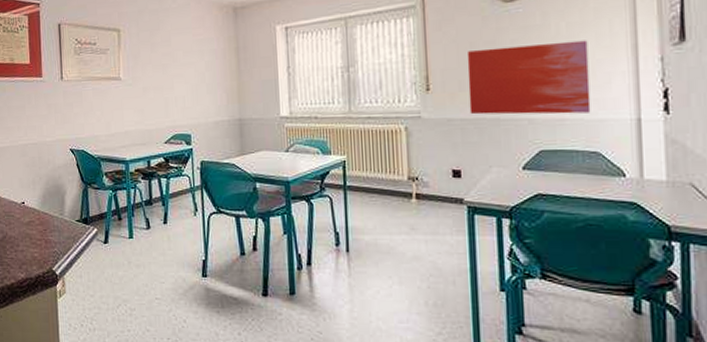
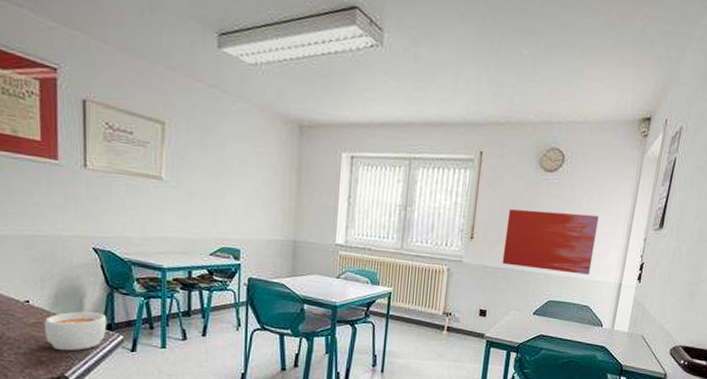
coffee cup: none [36,208,84,246] -> present [45,311,107,351]

